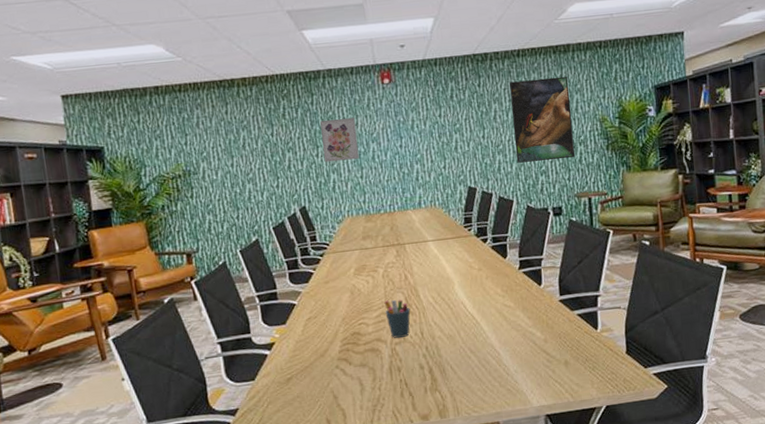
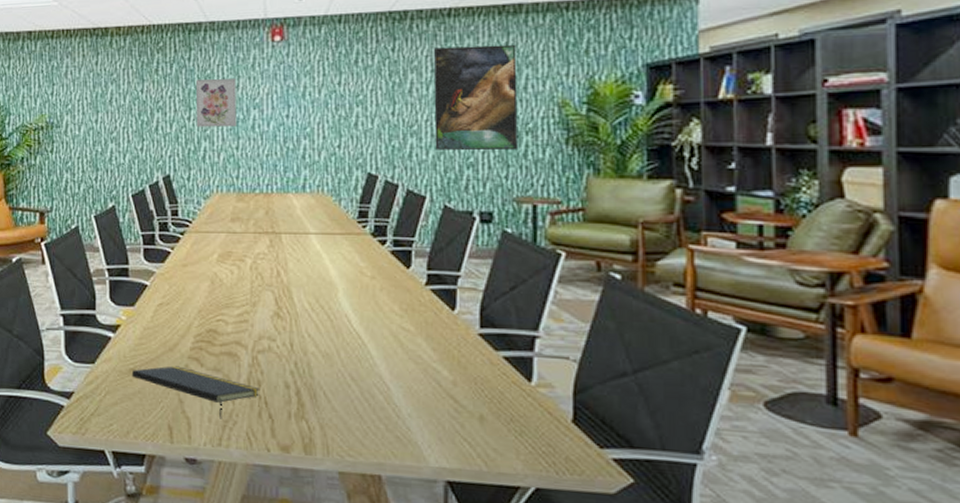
notepad: none [289,368,401,405] -> present [131,366,261,419]
pen holder: present [384,299,411,338] -> none [249,297,280,345]

